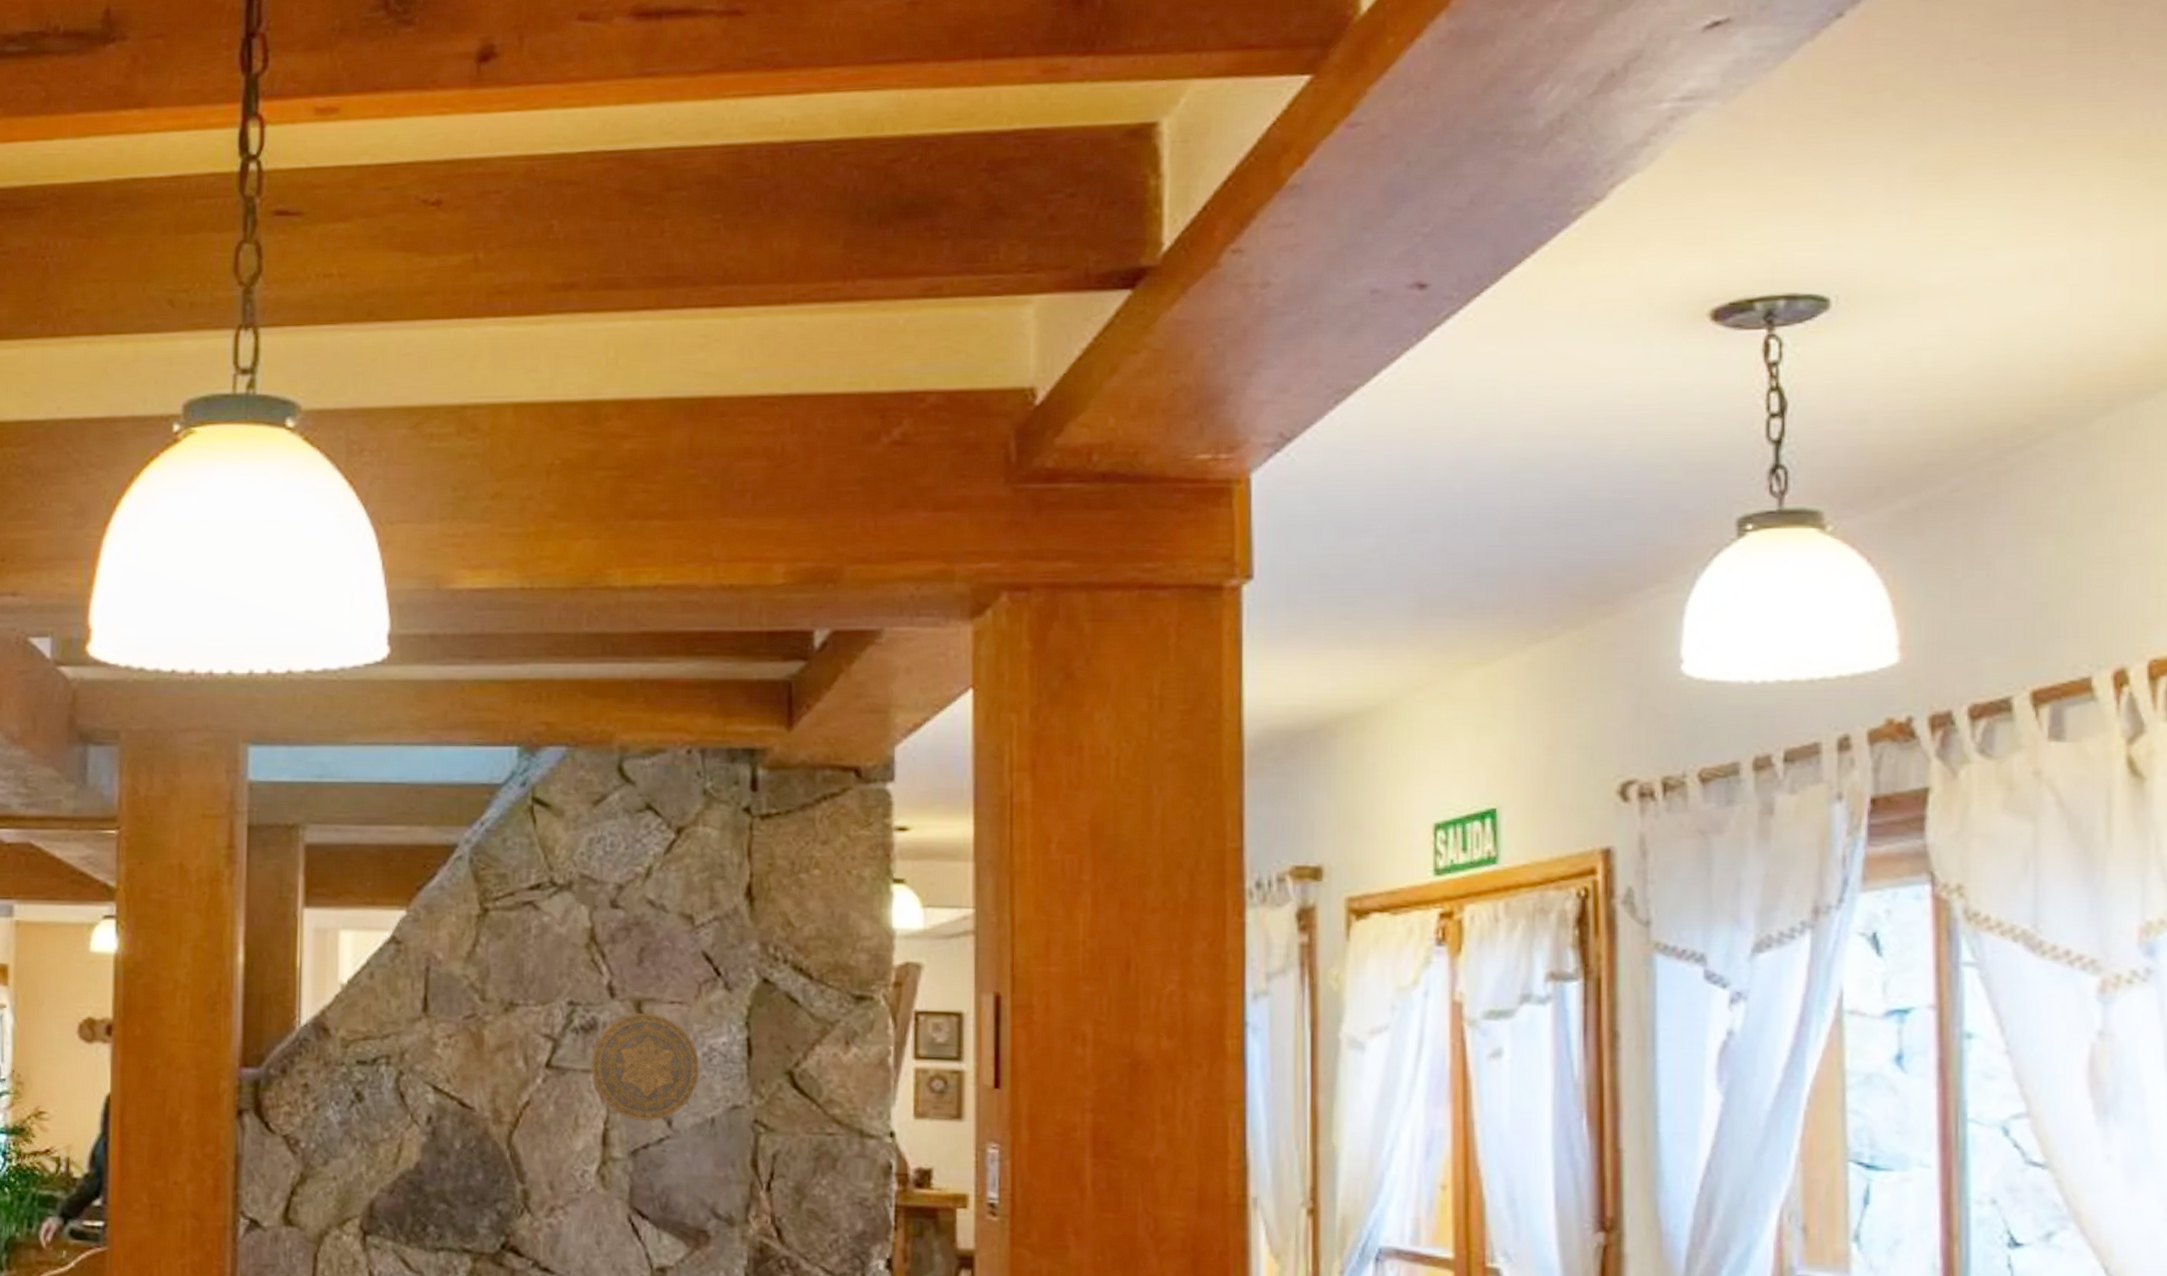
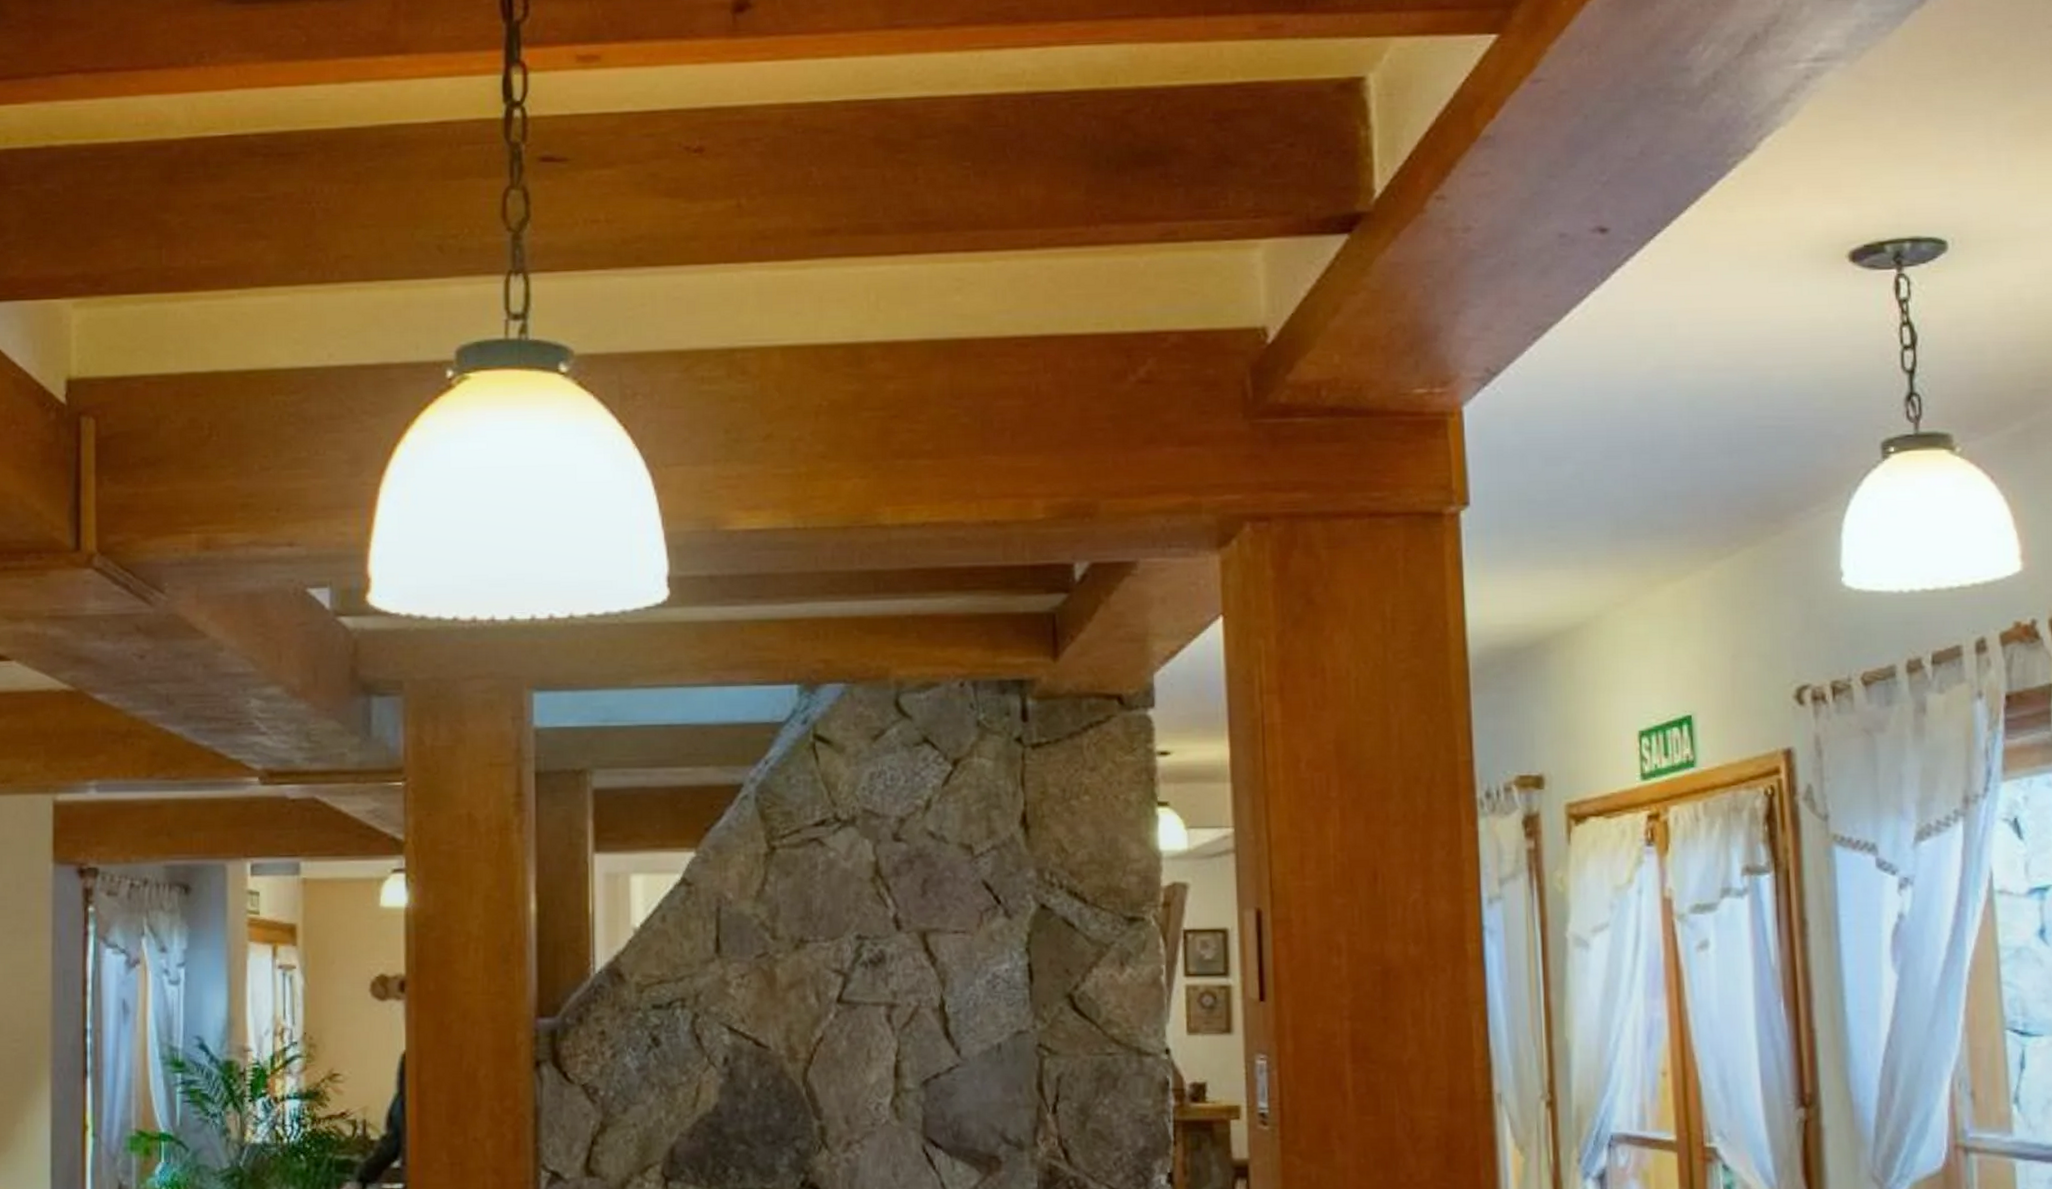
decorative plate: present [590,1012,700,1122] -> none [880,943,985,1051]

